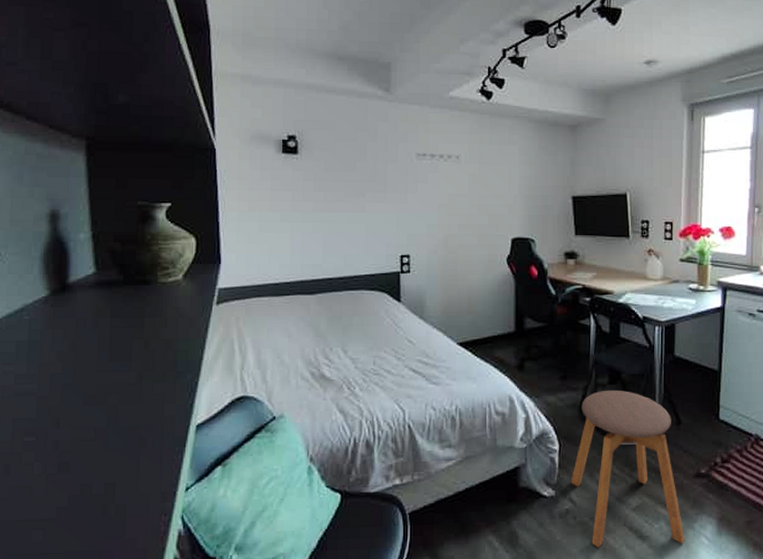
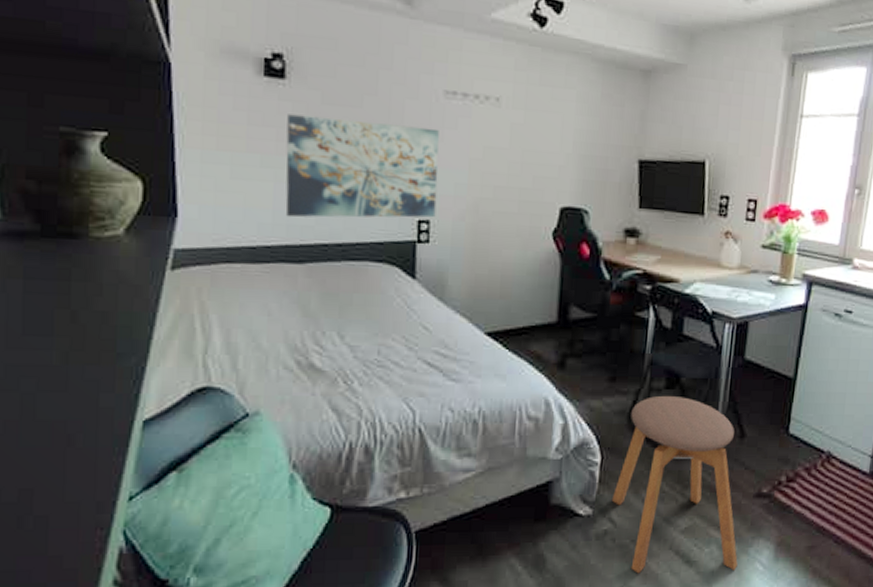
wall art: none [299,180,415,259] -> present [285,114,439,218]

